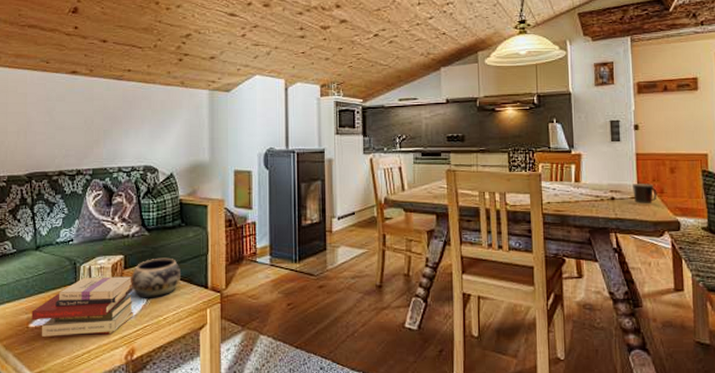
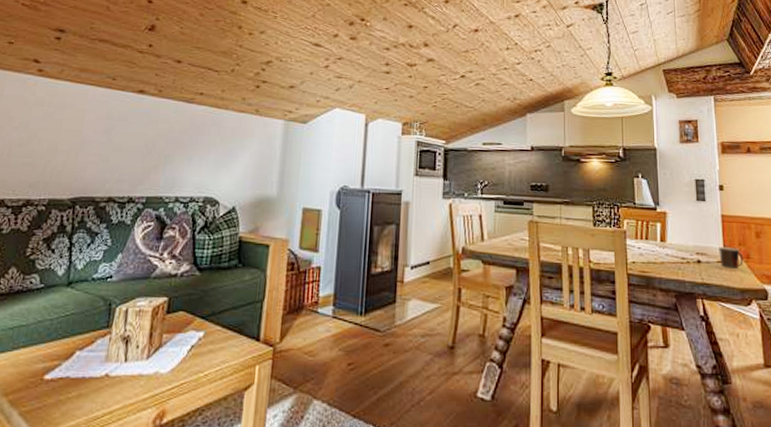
books: present [31,276,134,337] -> none [48,321,174,392]
decorative bowl: present [131,257,180,298] -> none [171,302,231,350]

